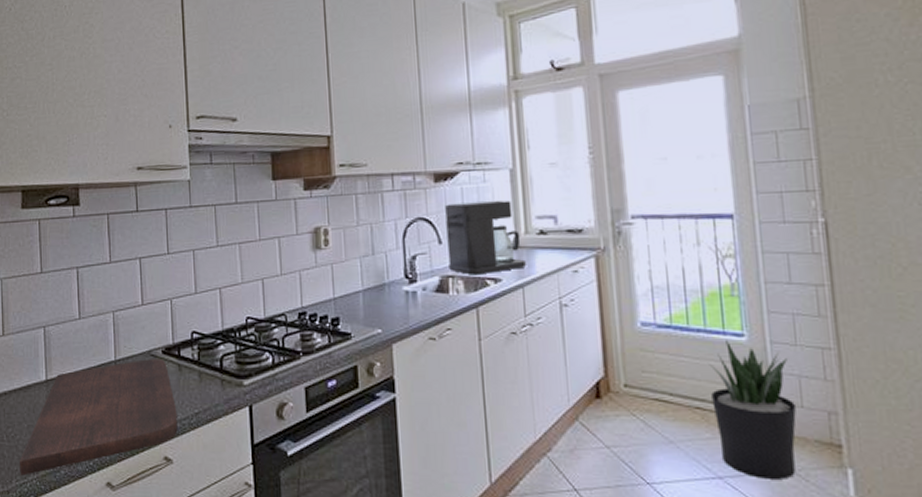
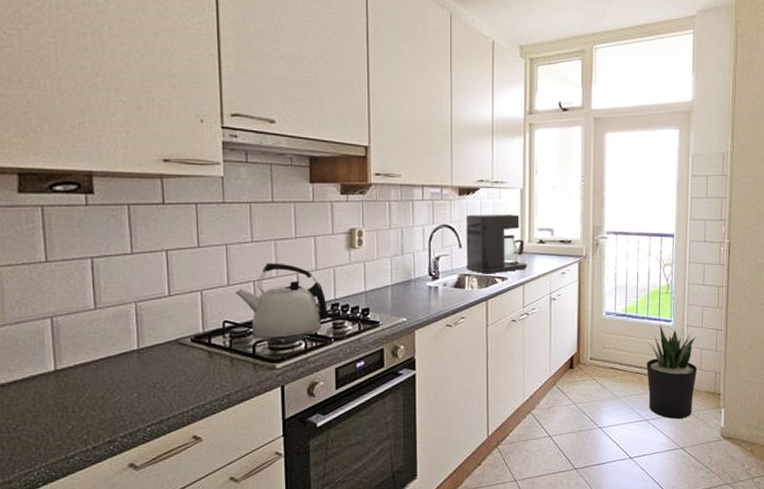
cutting board: present [20,359,178,476] -> none [23,347,208,465]
kettle: none [202,268,295,357] -> present [234,263,328,343]

